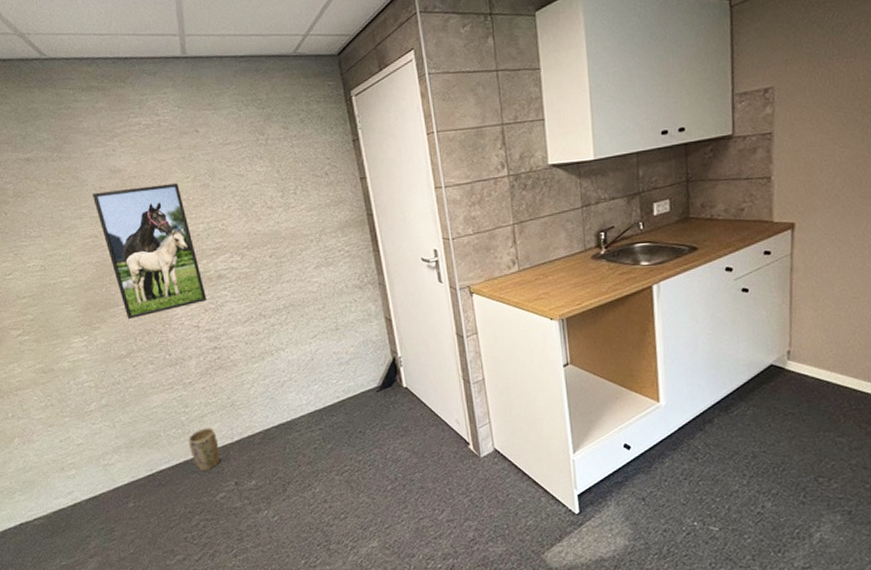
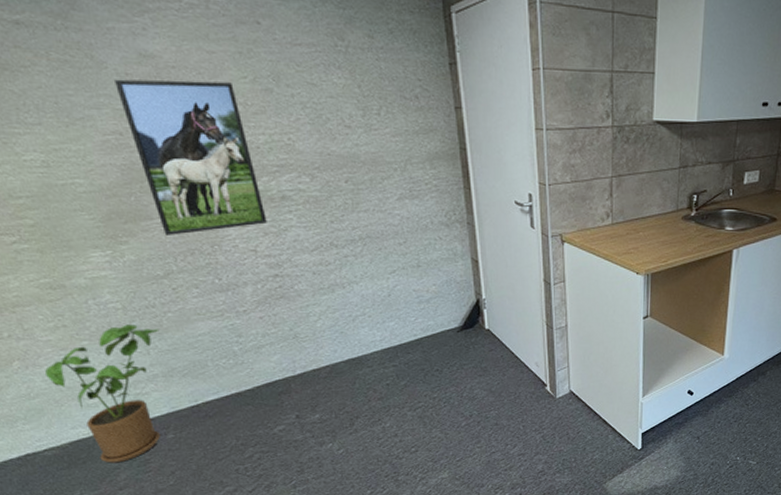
house plant: none [37,400,123,532] -> present [45,324,160,463]
plant pot: present [188,428,220,472] -> none [241,359,279,404]

